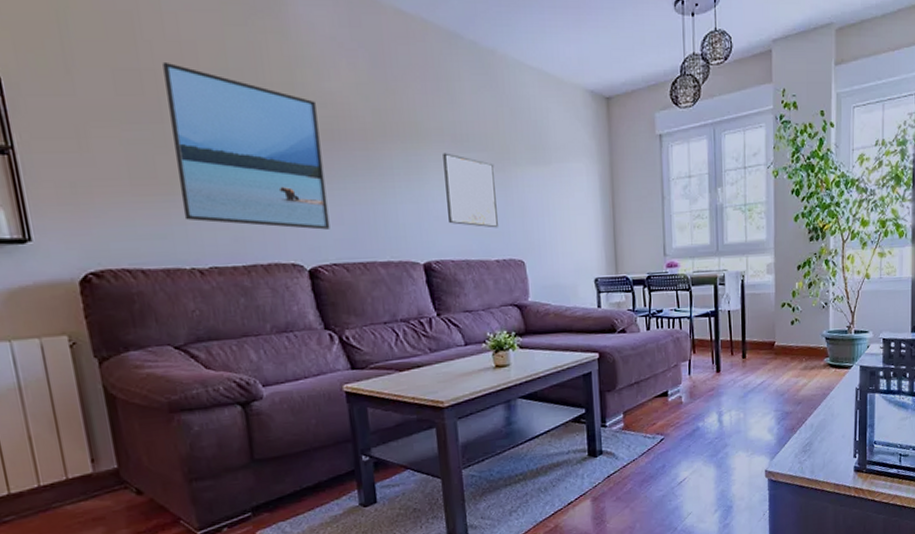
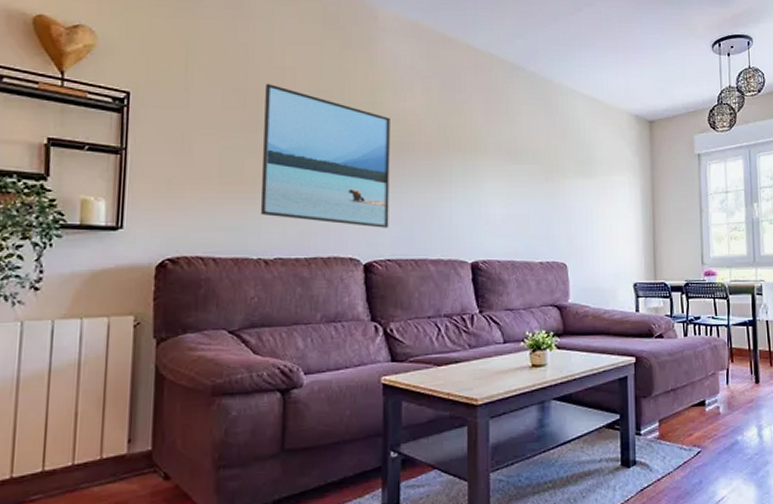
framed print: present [443,152,500,228] -> none [498,164,545,233]

